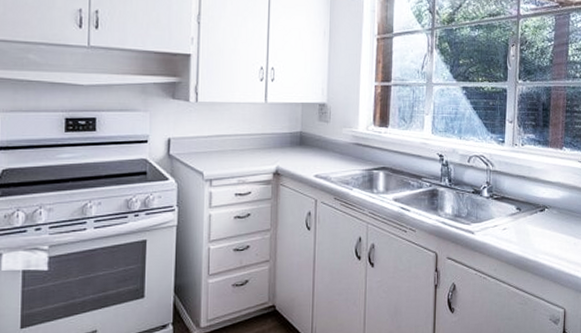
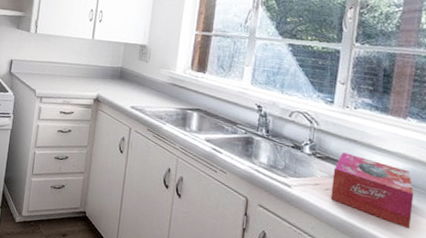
tissue box: none [508,190,572,252] -> present [330,152,414,229]

